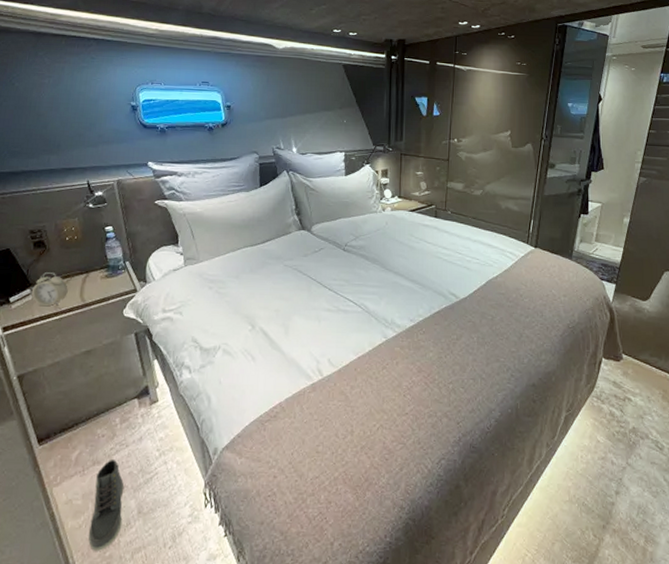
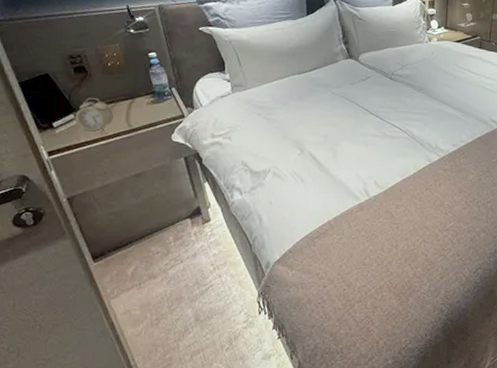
sneaker: present [88,458,124,551] -> none [148,273,181,354]

